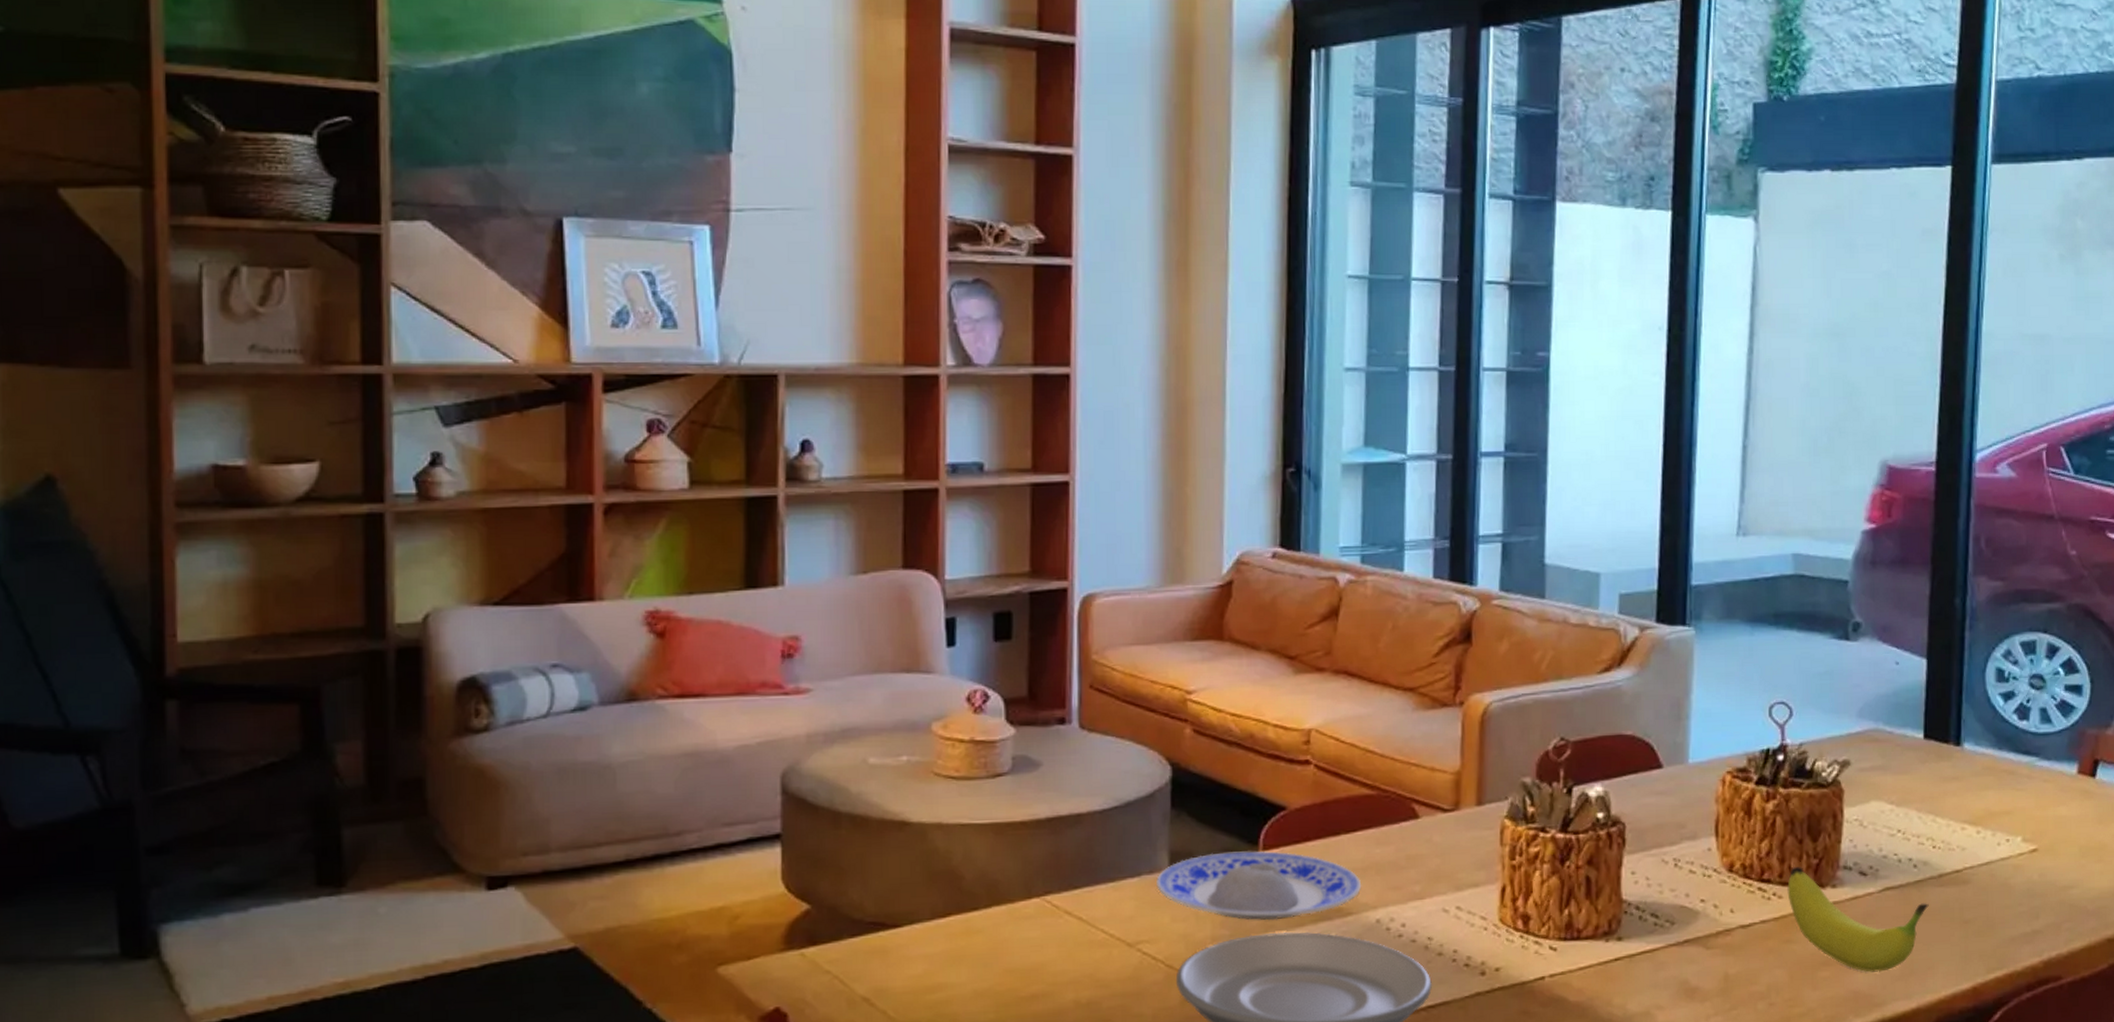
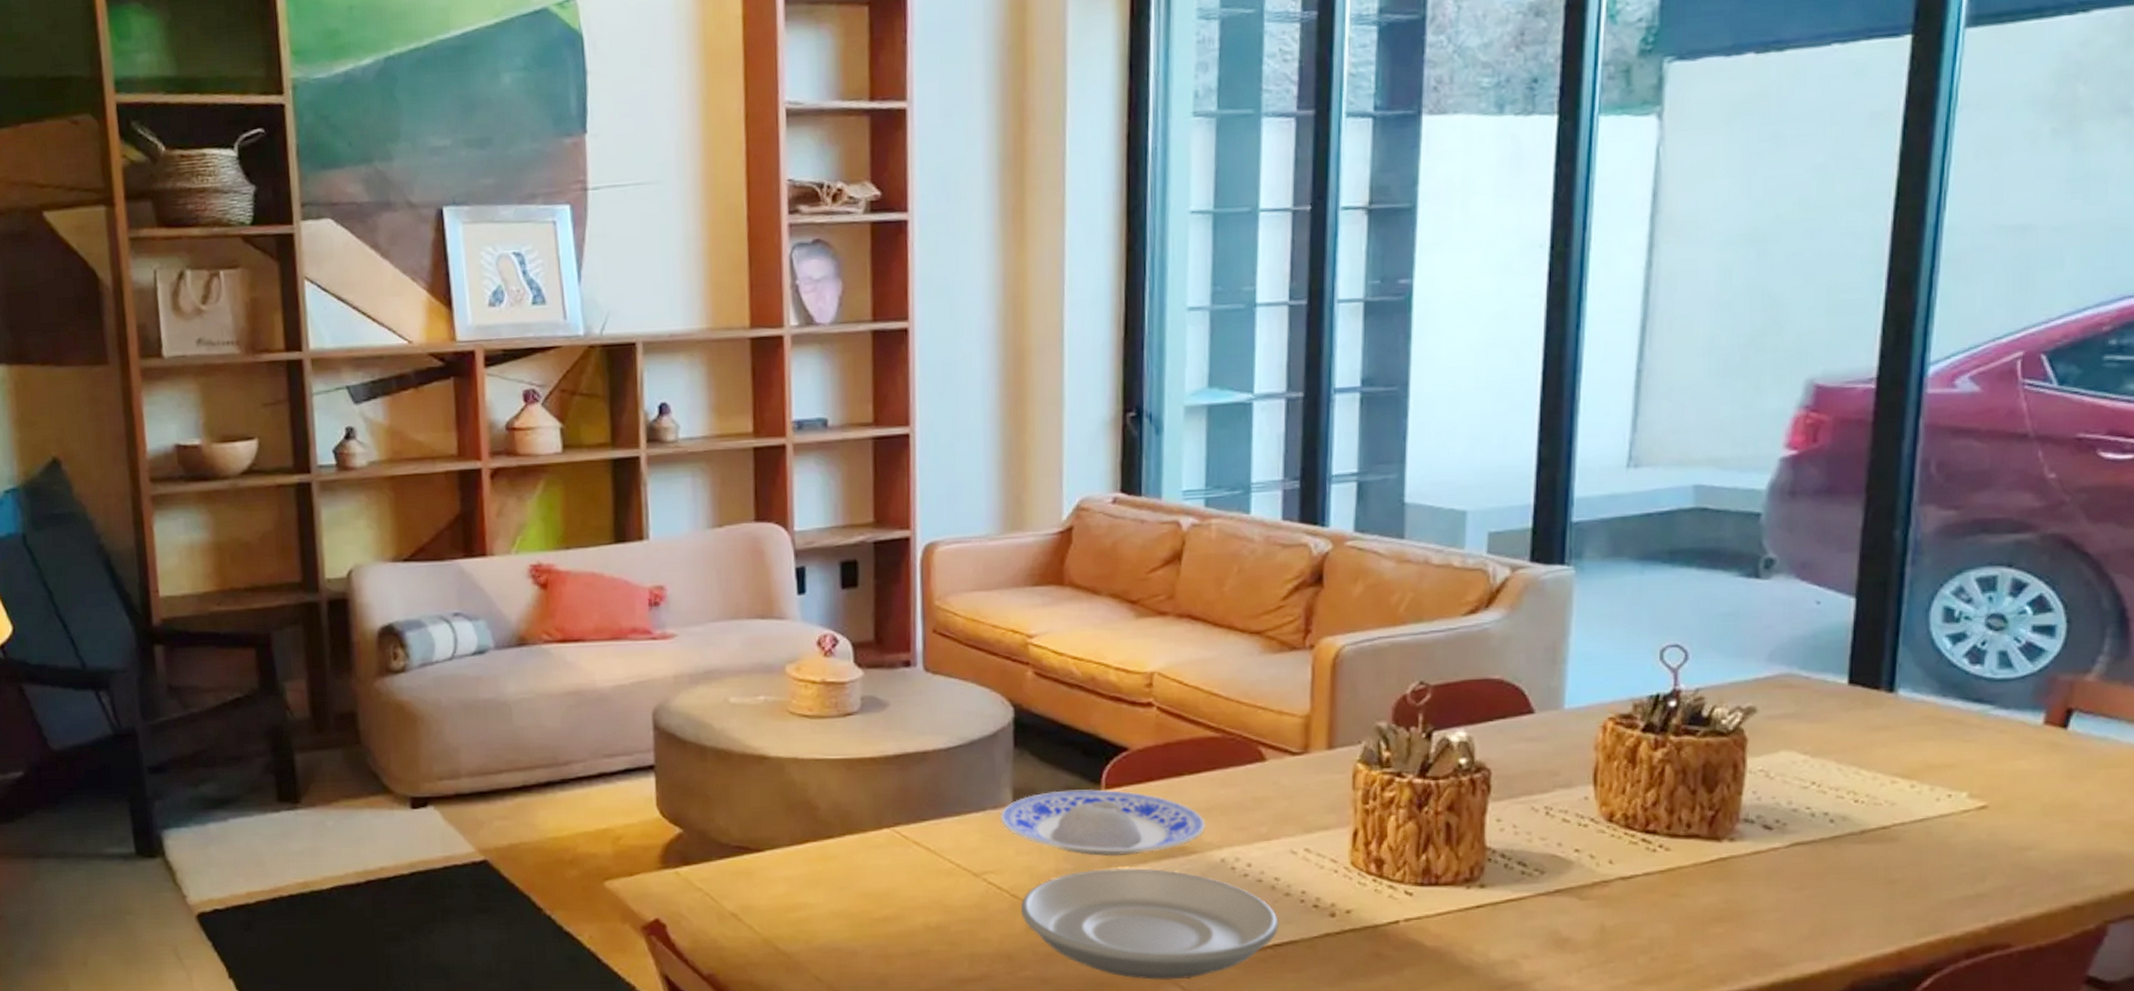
fruit: present [1787,867,1929,973] -> none [1676,818,1847,931]

